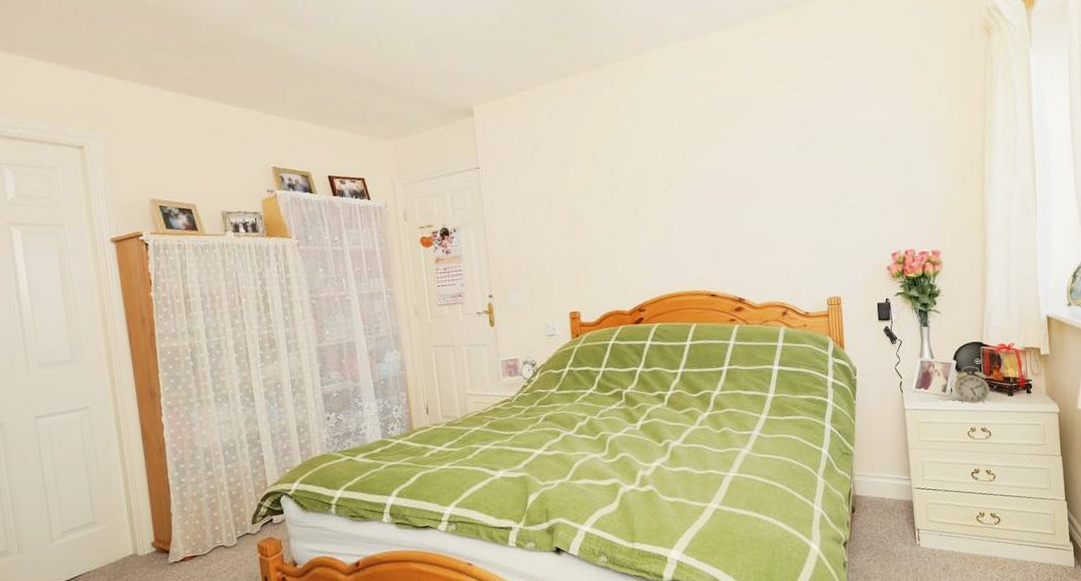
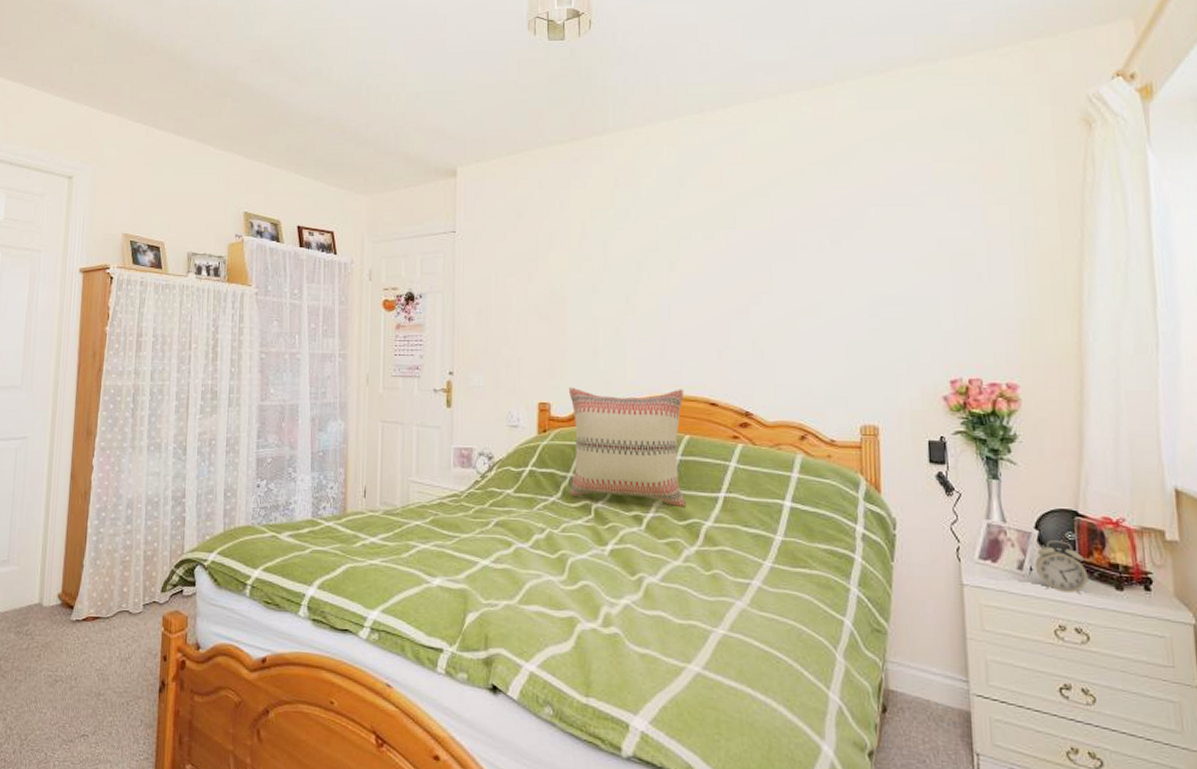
pillow: none [594,286,698,387] -> present [568,387,686,508]

